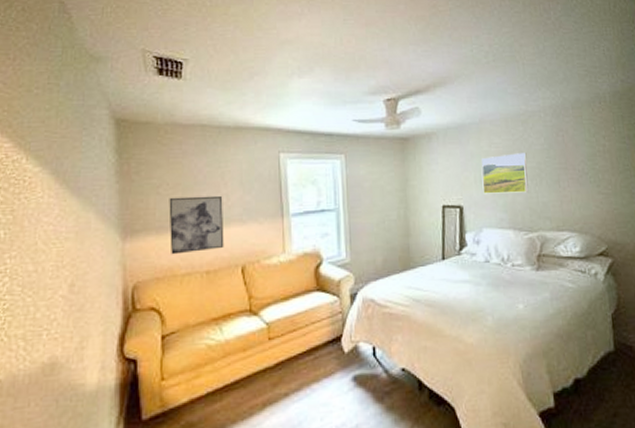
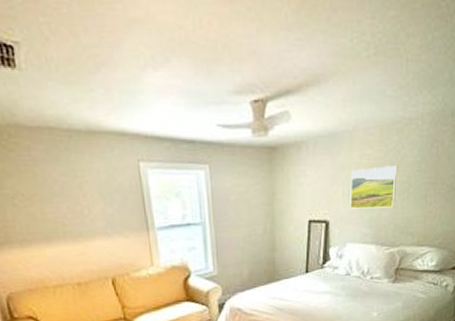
wall art: present [169,195,224,255] -> none [26,207,92,268]

